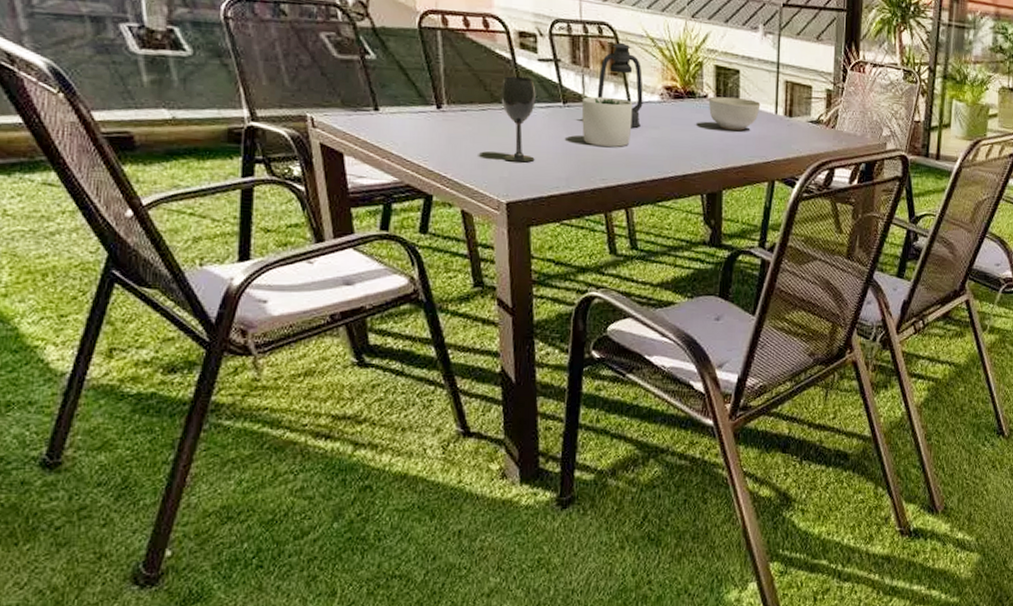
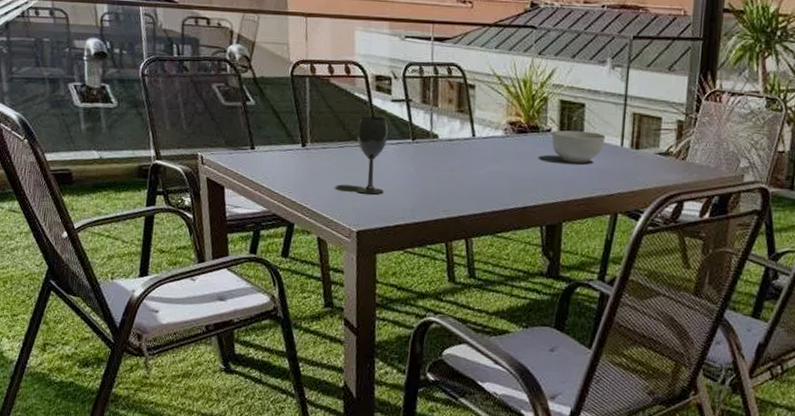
planter: present [582,96,633,148] -> none [428,132,478,181]
lantern: present [597,42,643,129] -> none [444,81,488,163]

